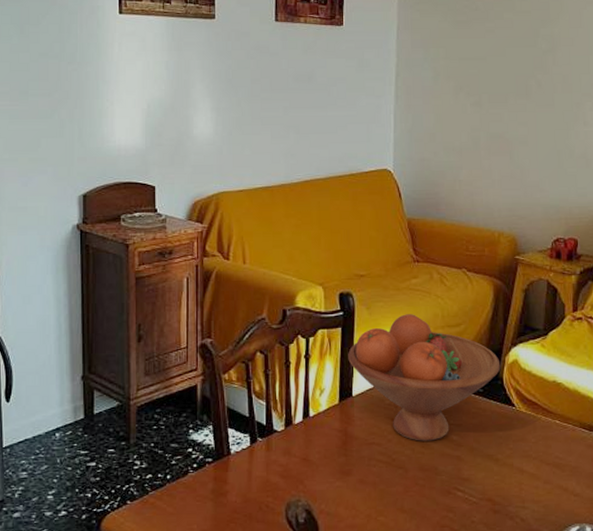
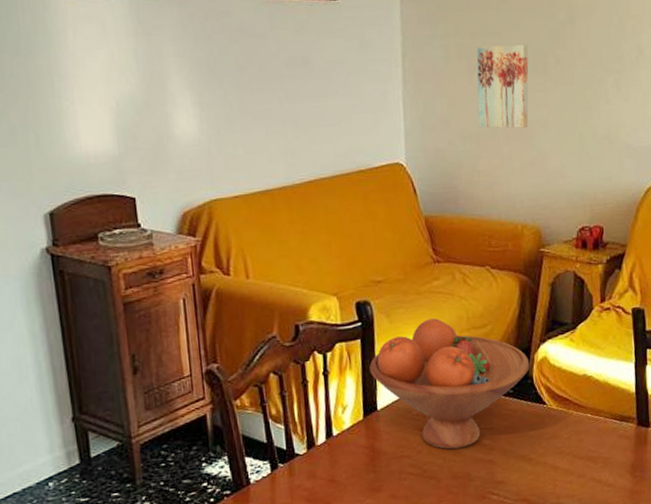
wall art: none [461,69,512,145] -> present [477,44,529,129]

